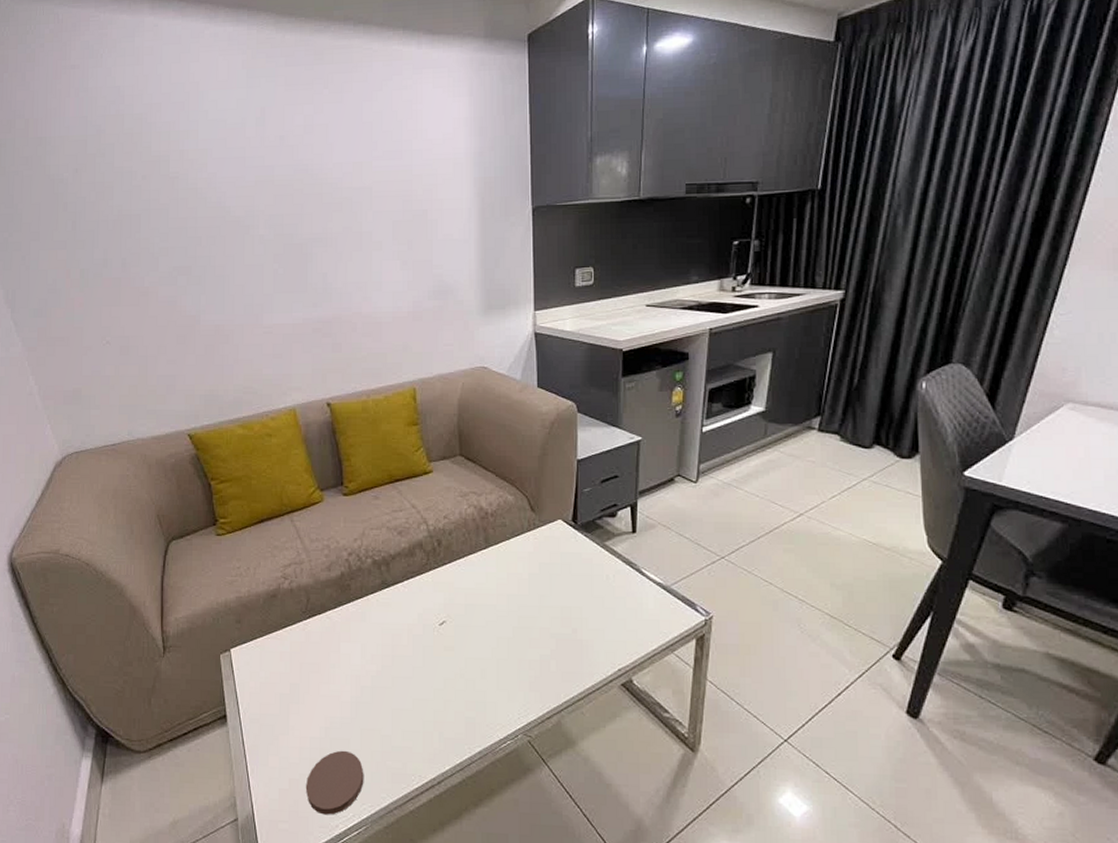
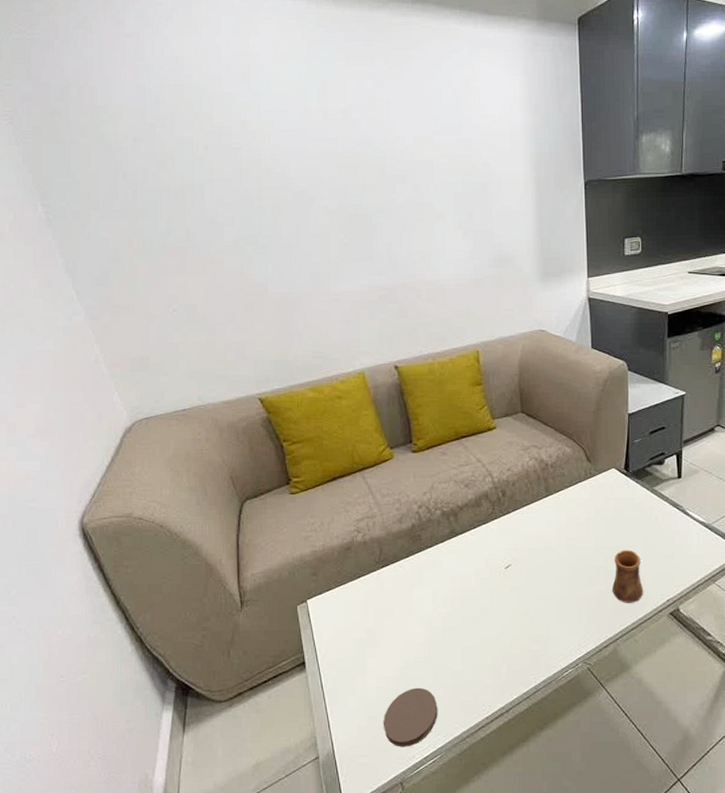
cup: none [557,610,593,671] -> present [612,550,644,603]

